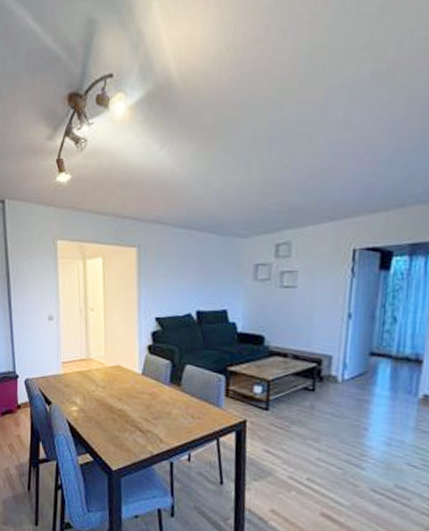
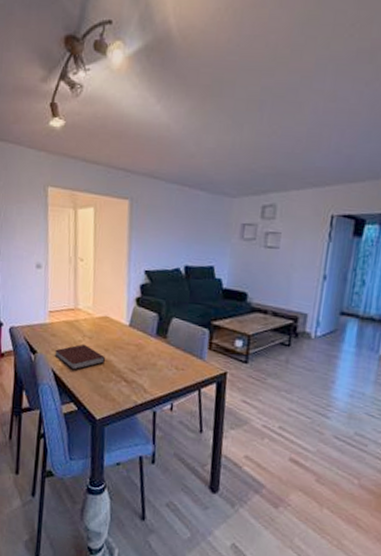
notebook: none [69,393,119,421] -> present [54,344,105,370]

